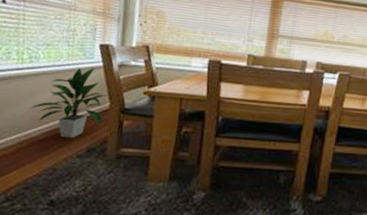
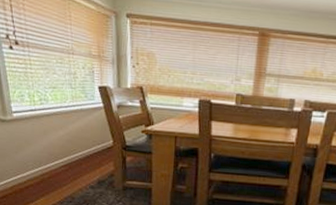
indoor plant: present [29,67,107,139] -> none [46,108,109,172]

